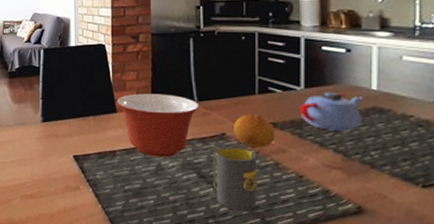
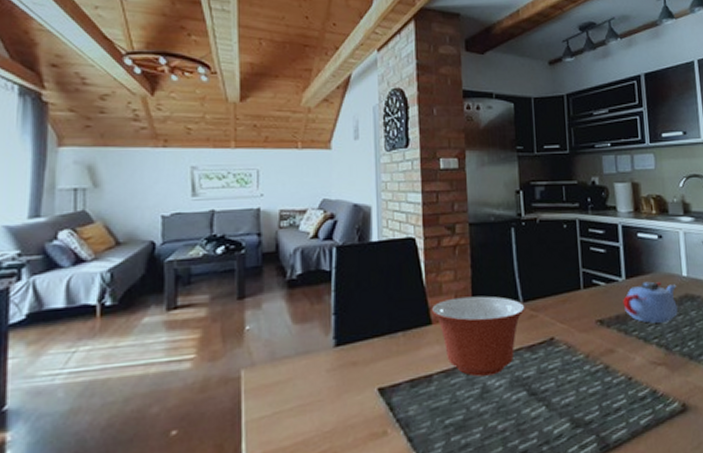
mug: present [212,145,257,211] -> none [542,352,590,430]
fruit: present [234,113,275,148] -> none [562,311,603,352]

